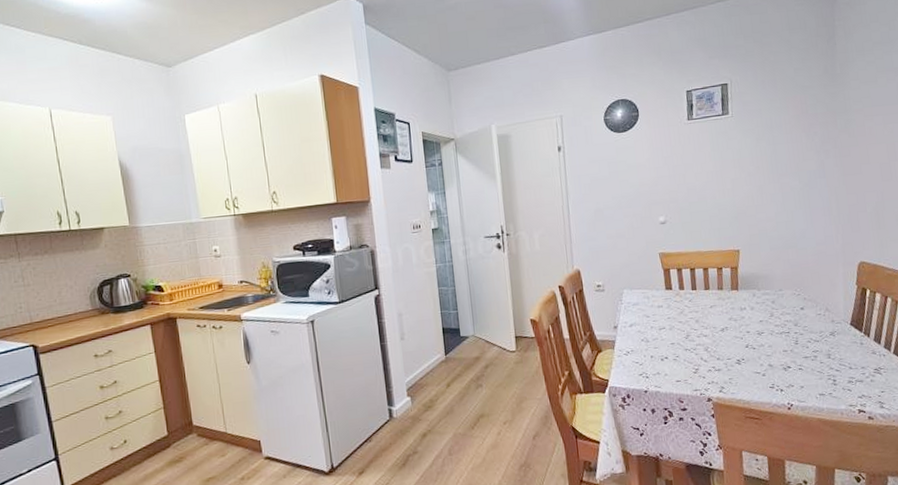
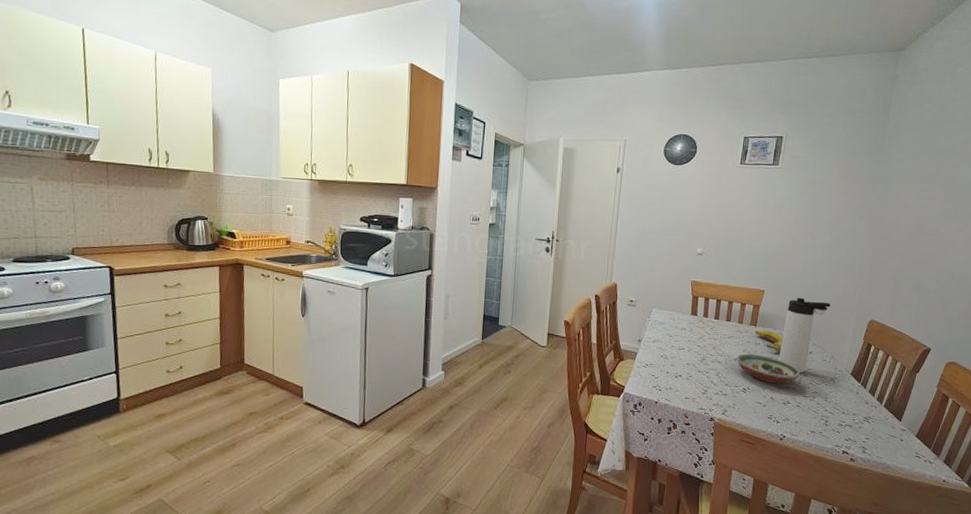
decorative bowl: none [724,320,796,350] -> present [737,353,800,384]
banana: none [738,292,770,314] -> present [755,330,784,352]
thermos bottle: none [767,251,814,332] -> present [779,298,831,373]

